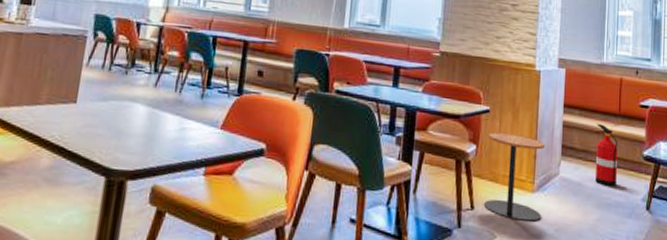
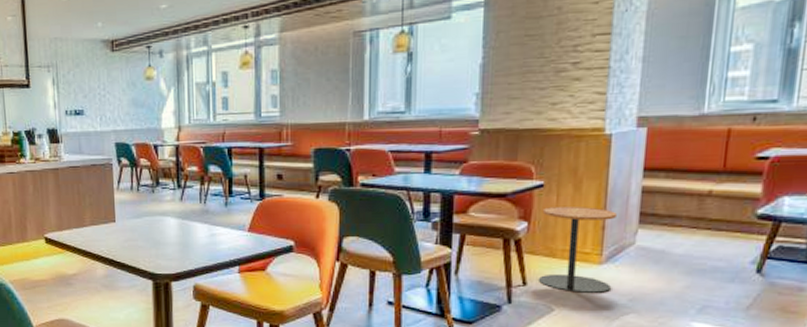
fire extinguisher: present [595,123,618,187] -> none [685,184,720,252]

